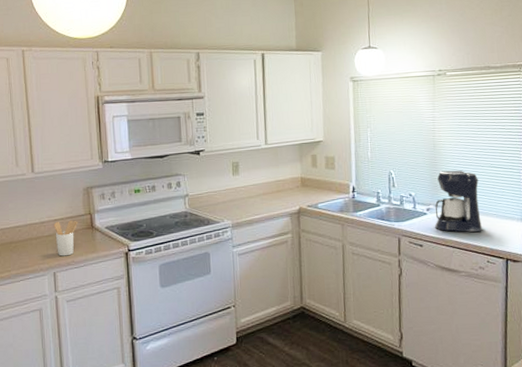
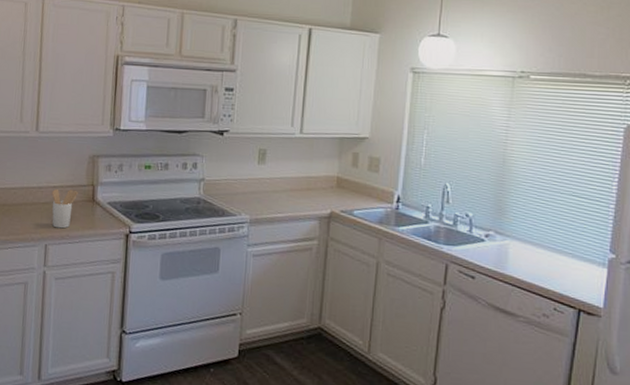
coffee maker: present [434,170,482,233] -> none [493,192,554,272]

